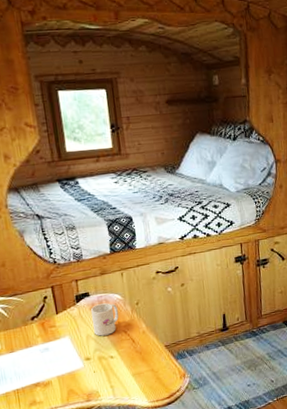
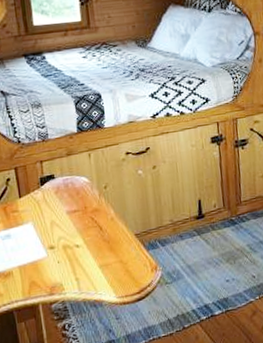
mug: present [90,303,119,336] -> none [55,186,86,223]

